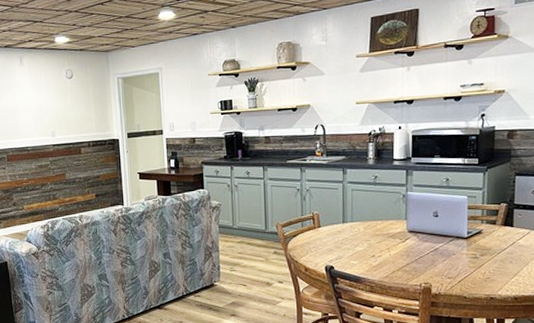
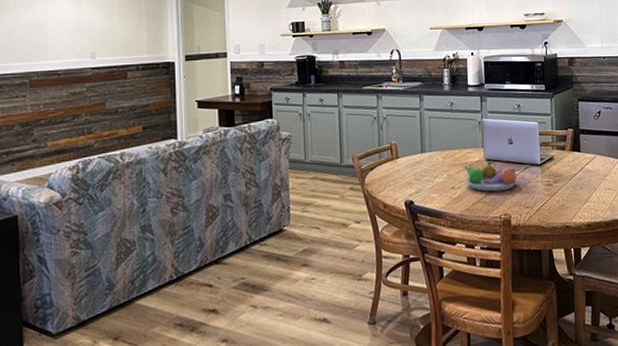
fruit bowl: none [385,232,441,262] -> present [464,161,518,192]

